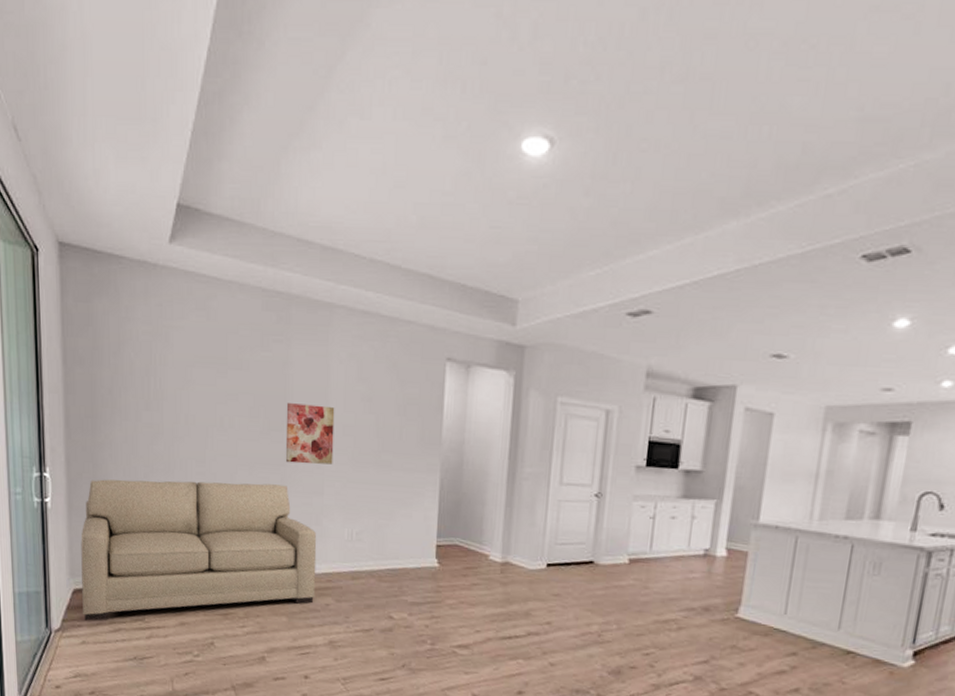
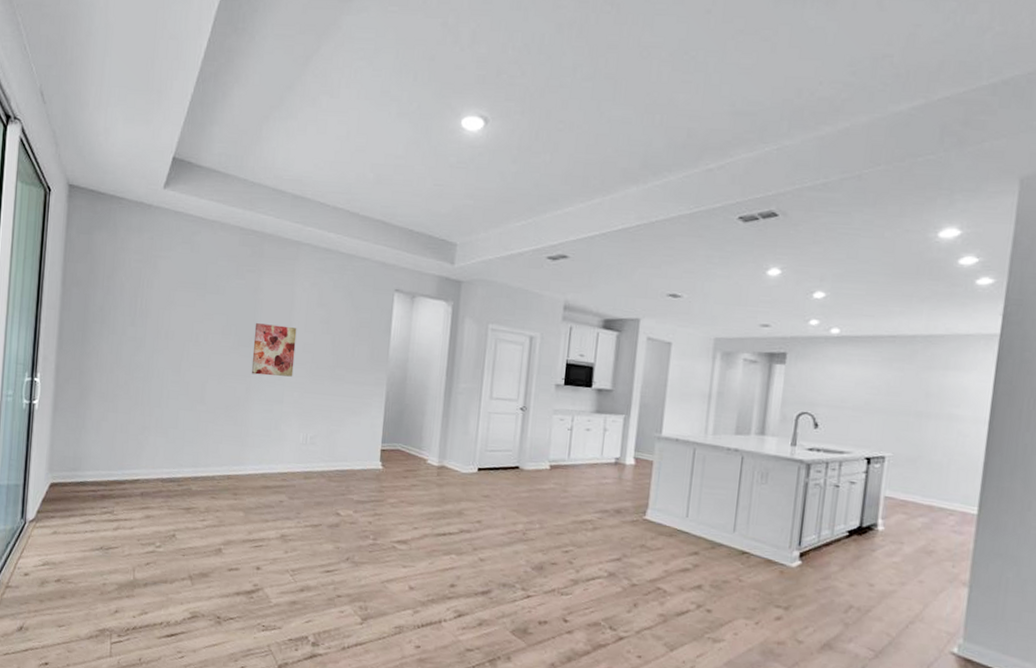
sofa: present [81,479,317,621] -> none [56,385,275,513]

